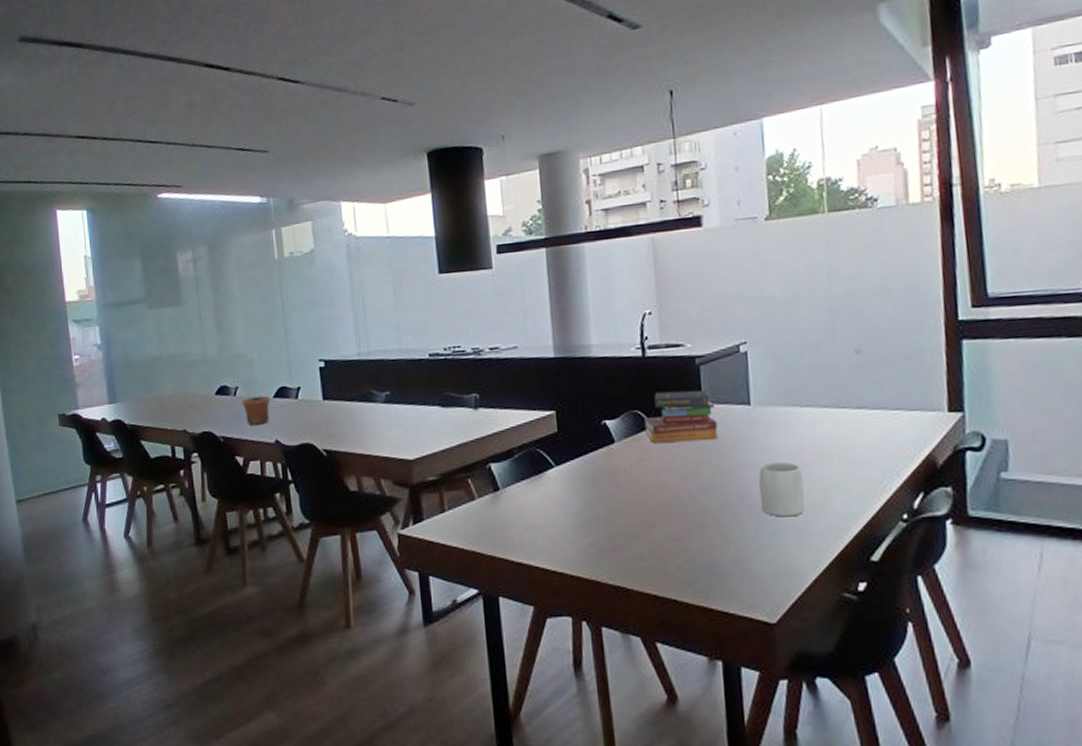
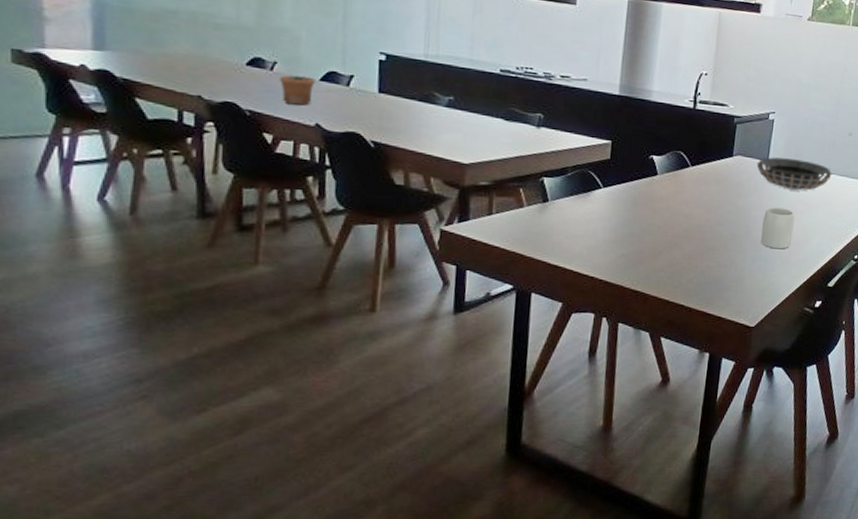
books: present [644,390,718,442] -> none [684,139,741,183]
decorative bowl: none [735,396,844,438] -> present [756,157,832,191]

